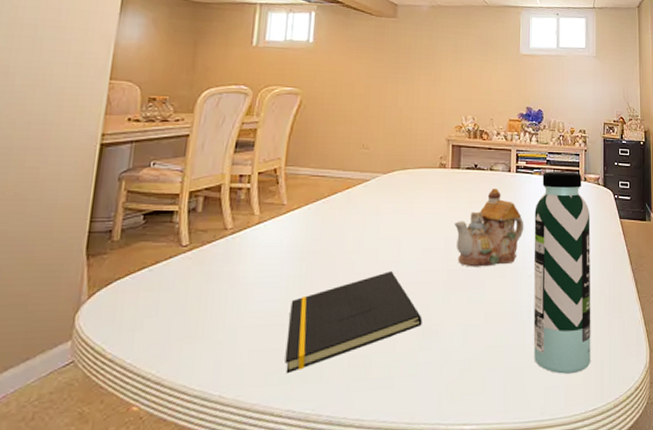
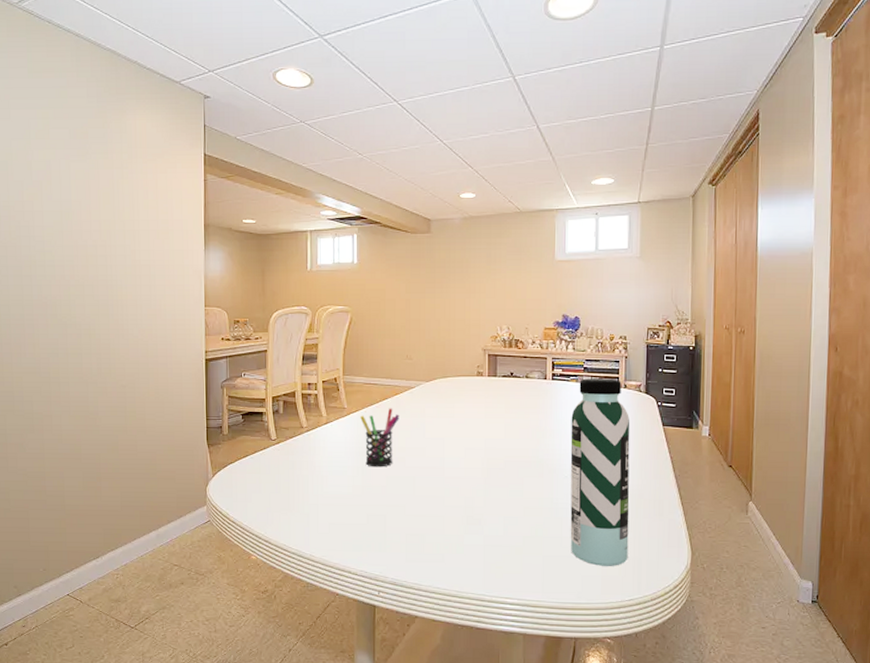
notepad: present [285,271,422,374] -> none [356,467,467,543]
pen holder: none [302,204,350,276] -> present [360,408,399,467]
teapot: present [454,189,524,267] -> none [492,395,561,467]

